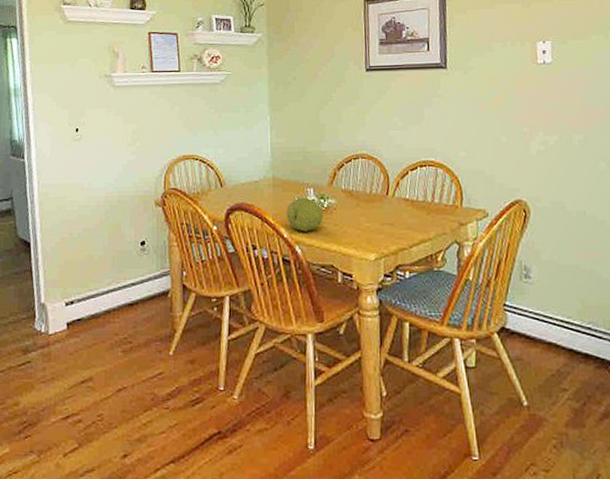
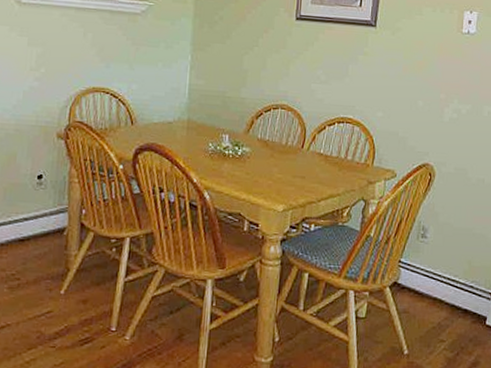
fruit: present [286,197,324,232] -> none [198,142,237,179]

